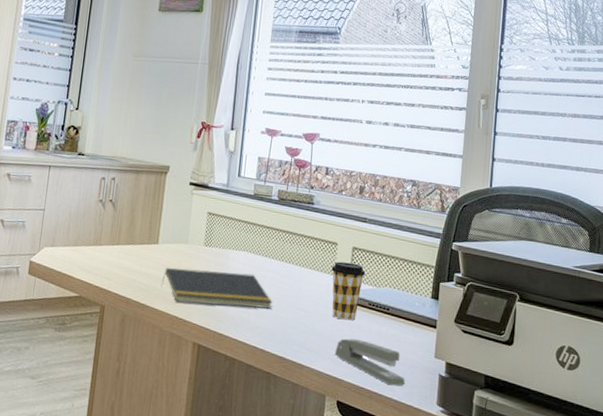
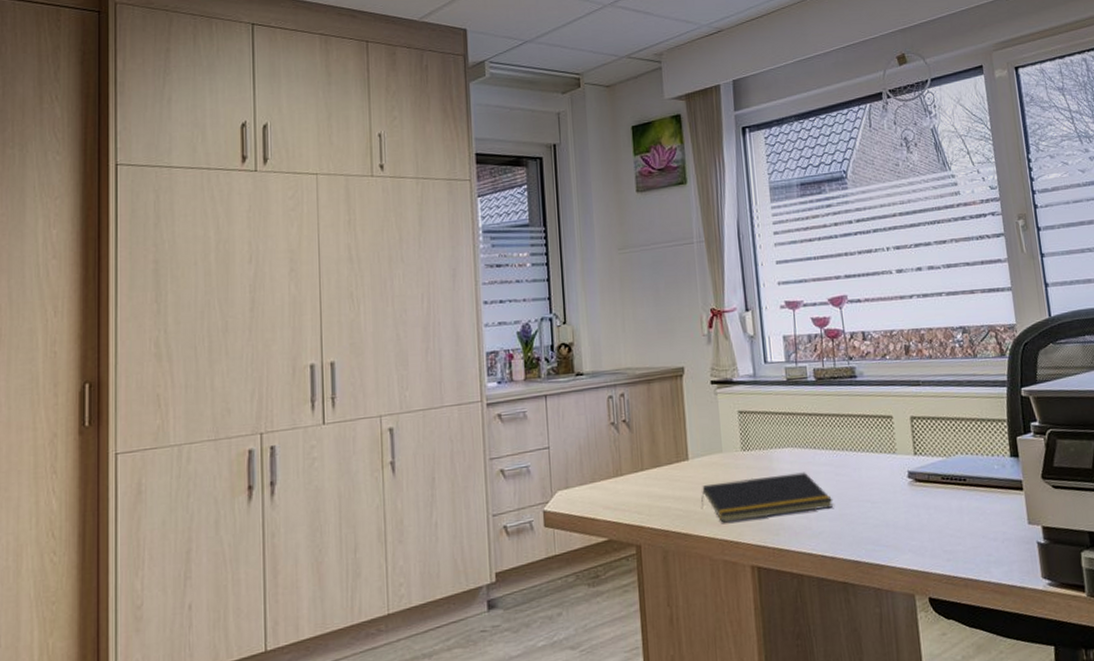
coffee cup: present [331,261,366,321] -> none [891,435,931,503]
stapler: present [334,338,405,386] -> none [914,521,1001,567]

